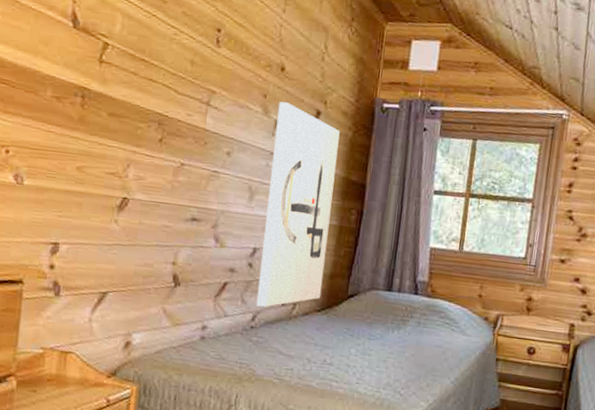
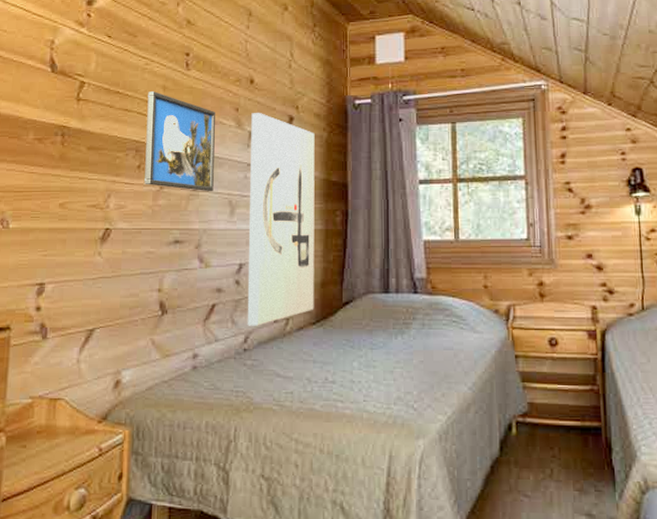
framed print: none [165,64,243,176] -> present [144,91,215,192]

